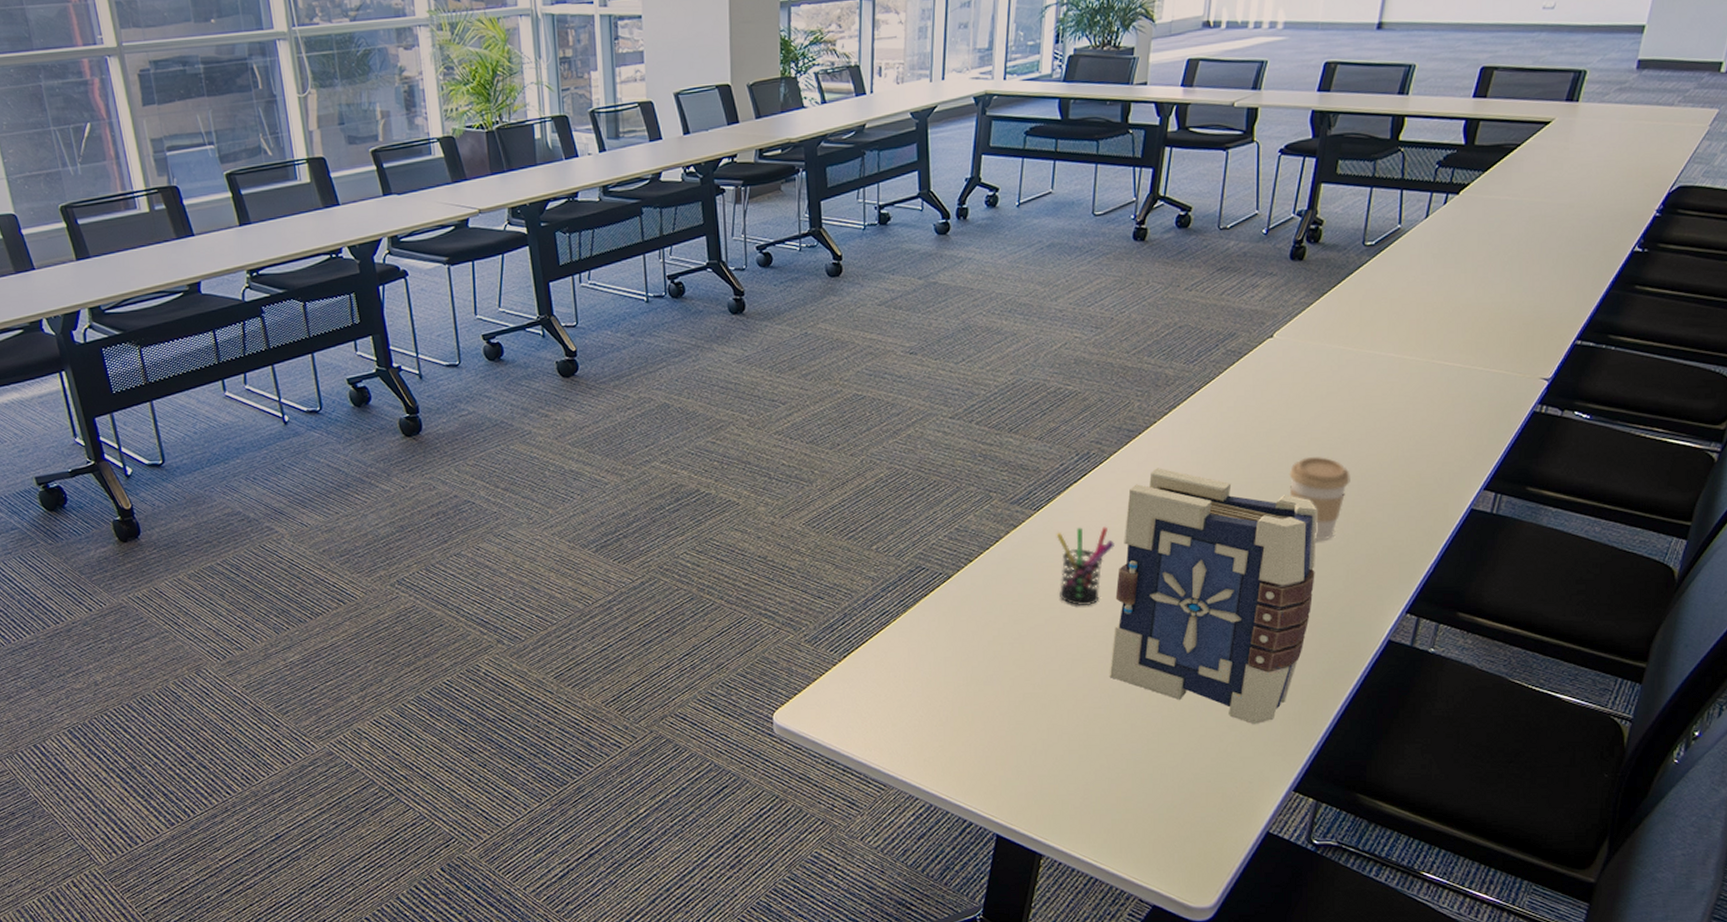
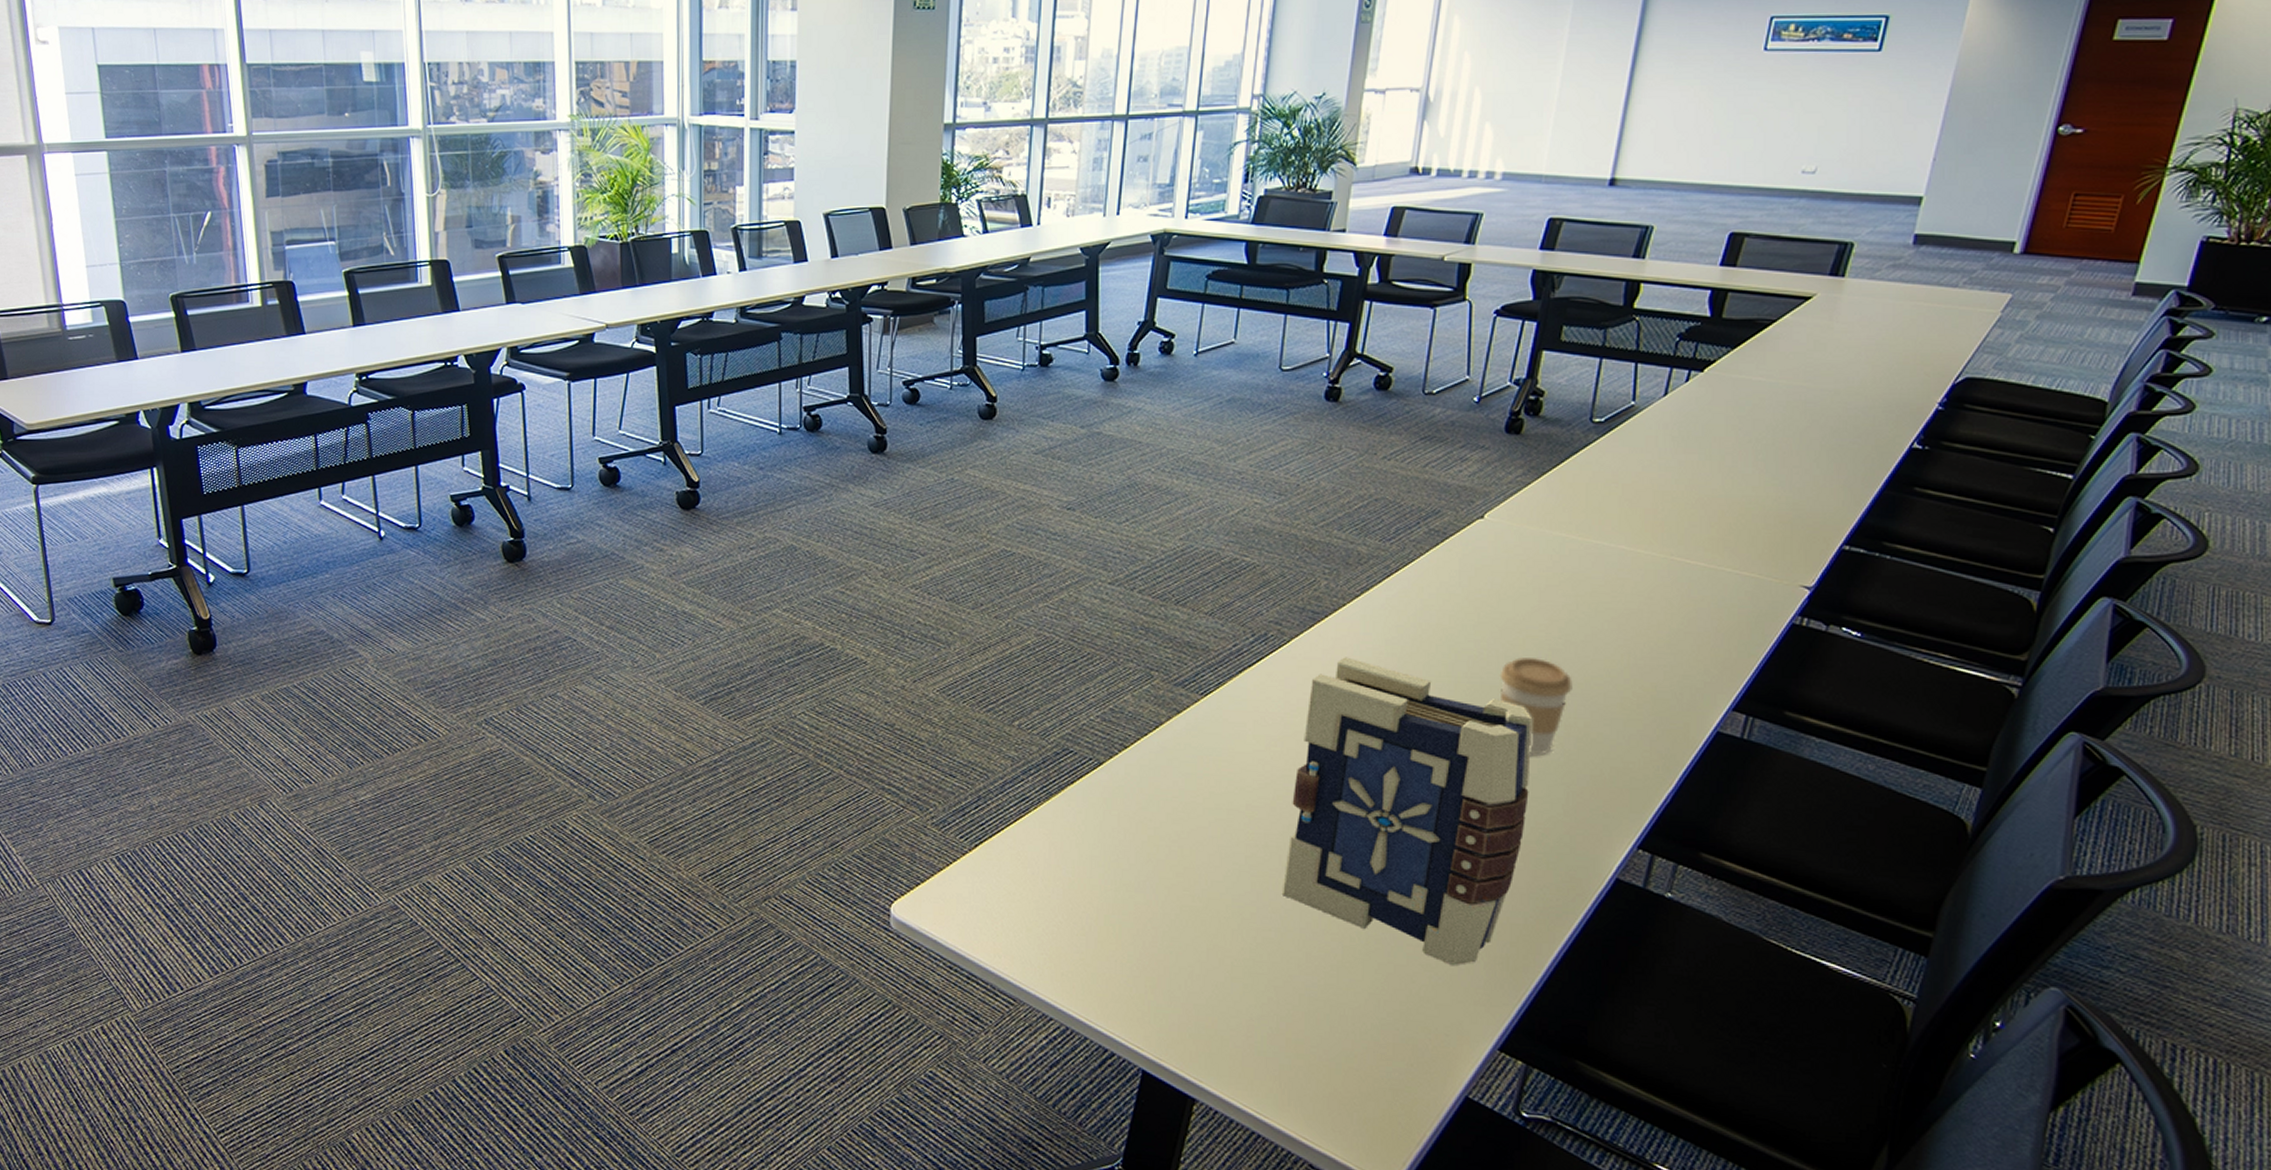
pen holder: present [1056,526,1114,606] -> none [1225,718,1293,810]

